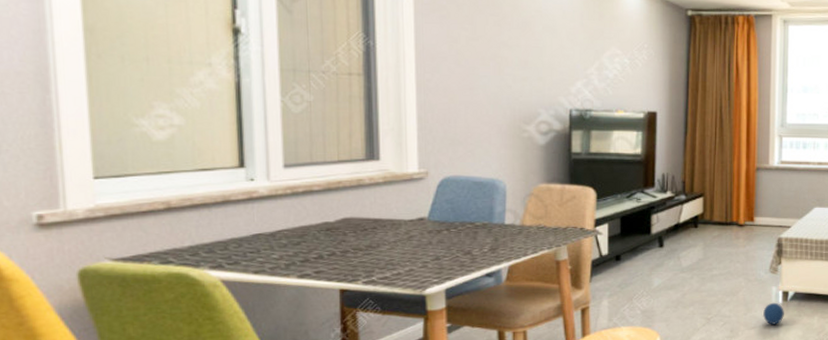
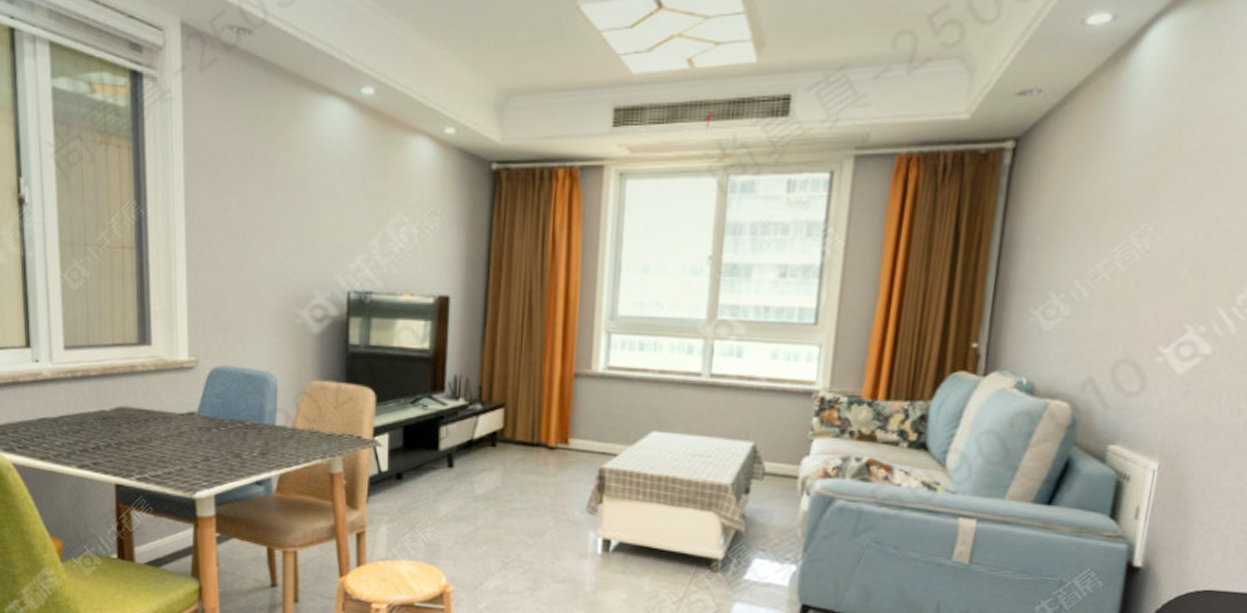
ball: present [762,302,784,326] -> none [574,551,604,582]

